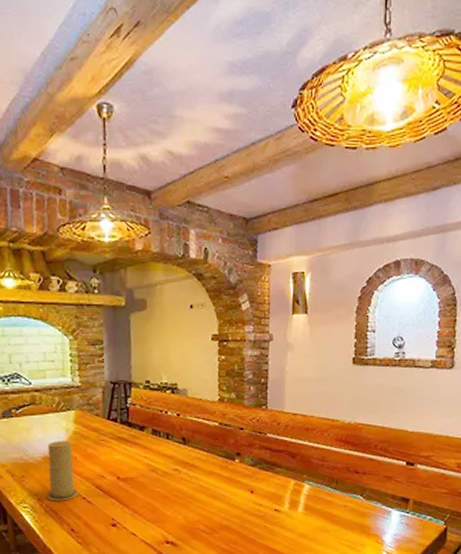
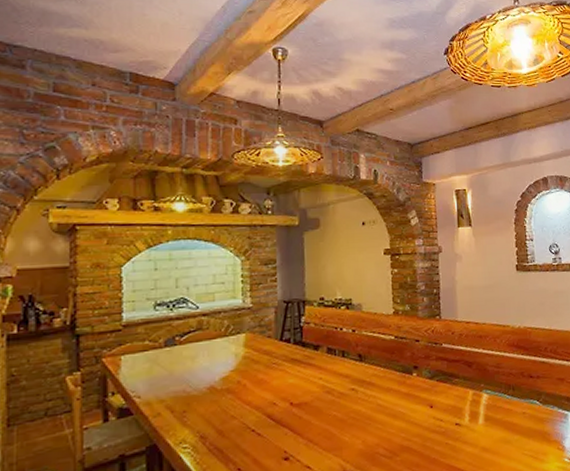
candle: present [46,440,79,501] -> none [210,366,247,438]

